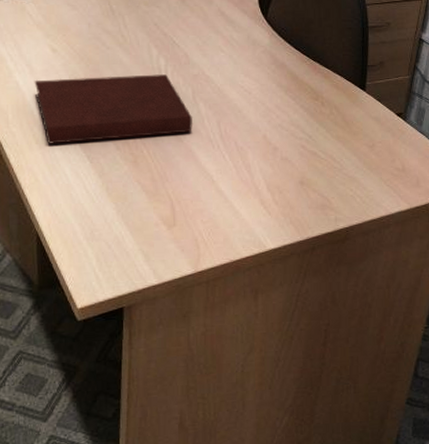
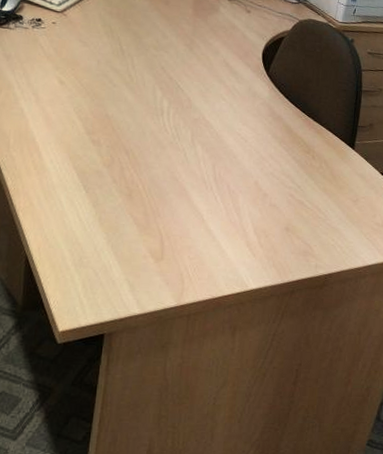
notebook: present [34,73,194,144] -> none [39,108,190,173]

